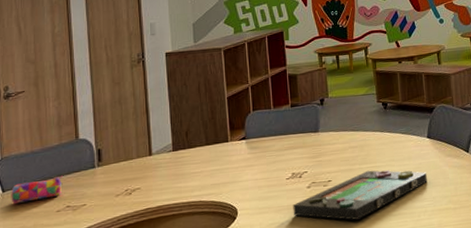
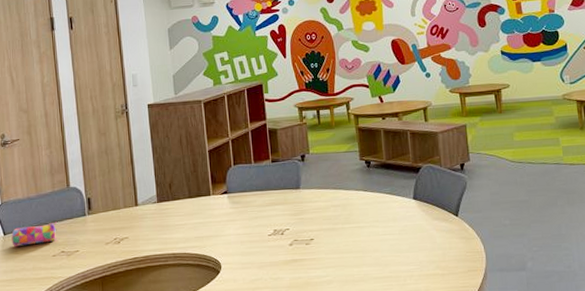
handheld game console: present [293,170,427,221] -> none [275,230,413,281]

